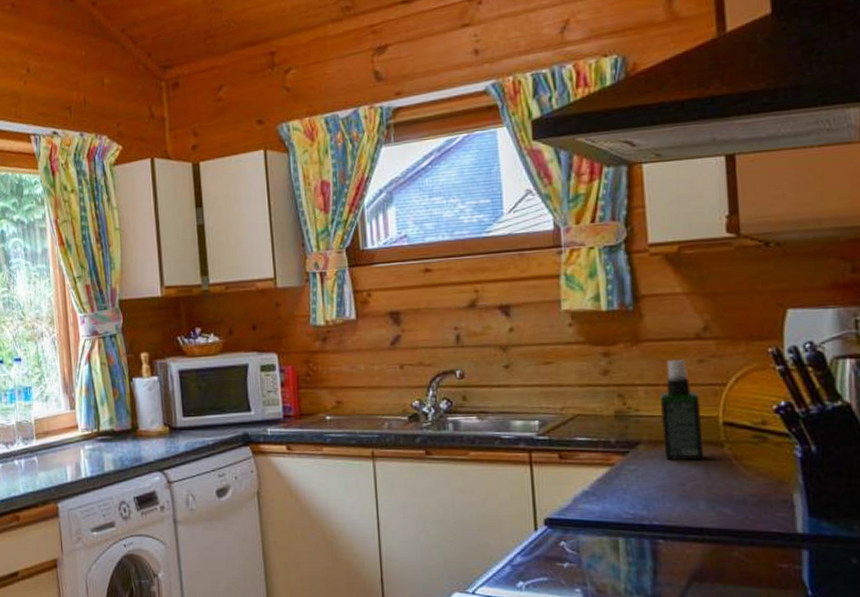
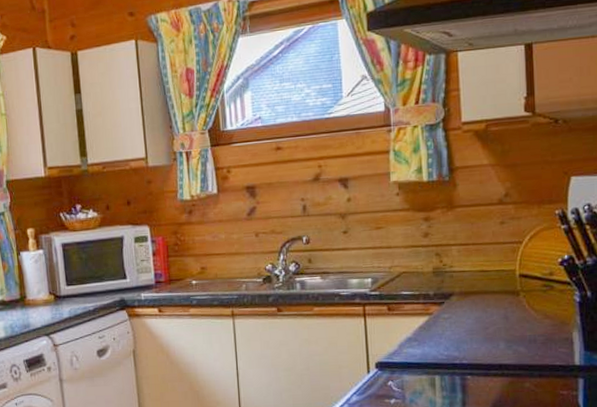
spray bottle: present [660,360,705,461] -> none [470,222,504,308]

